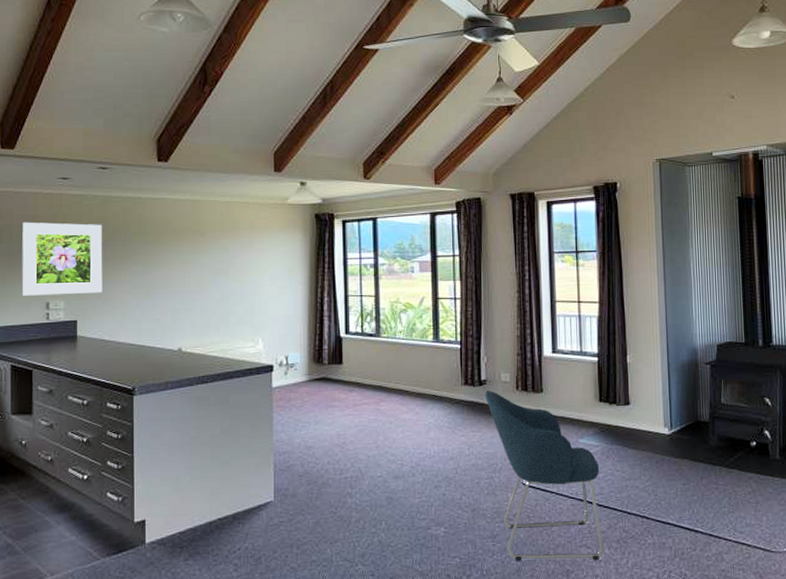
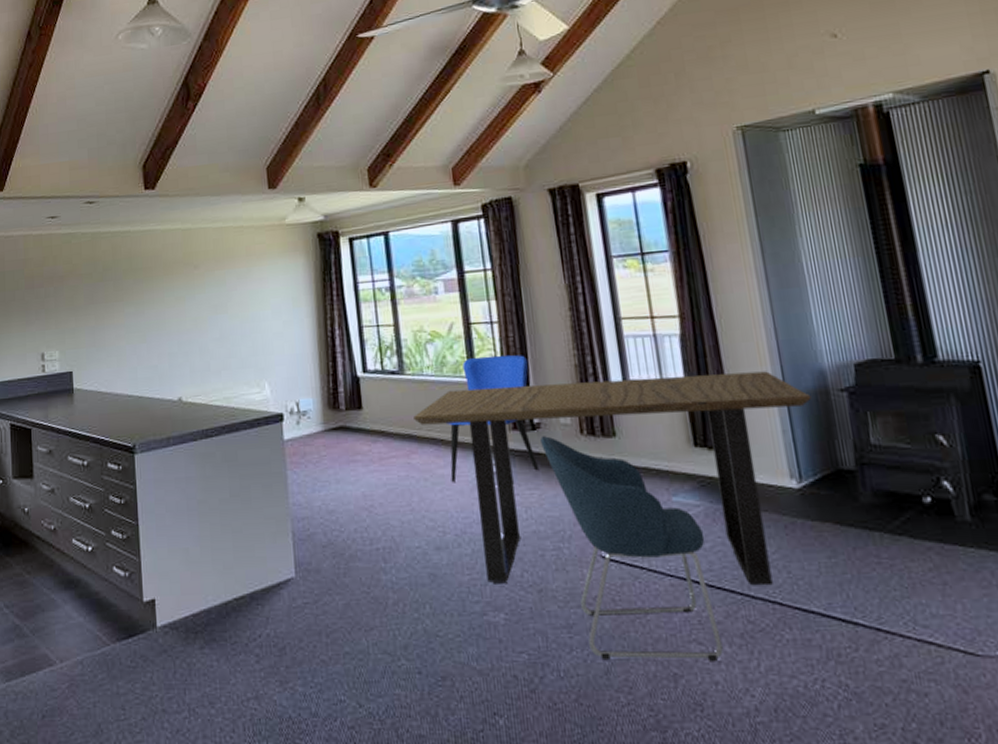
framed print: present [22,222,103,296] -> none [15,263,97,348]
dining table: none [385,347,685,505] -> present [413,371,812,586]
dining chair: none [411,325,482,428] -> present [446,354,540,485]

